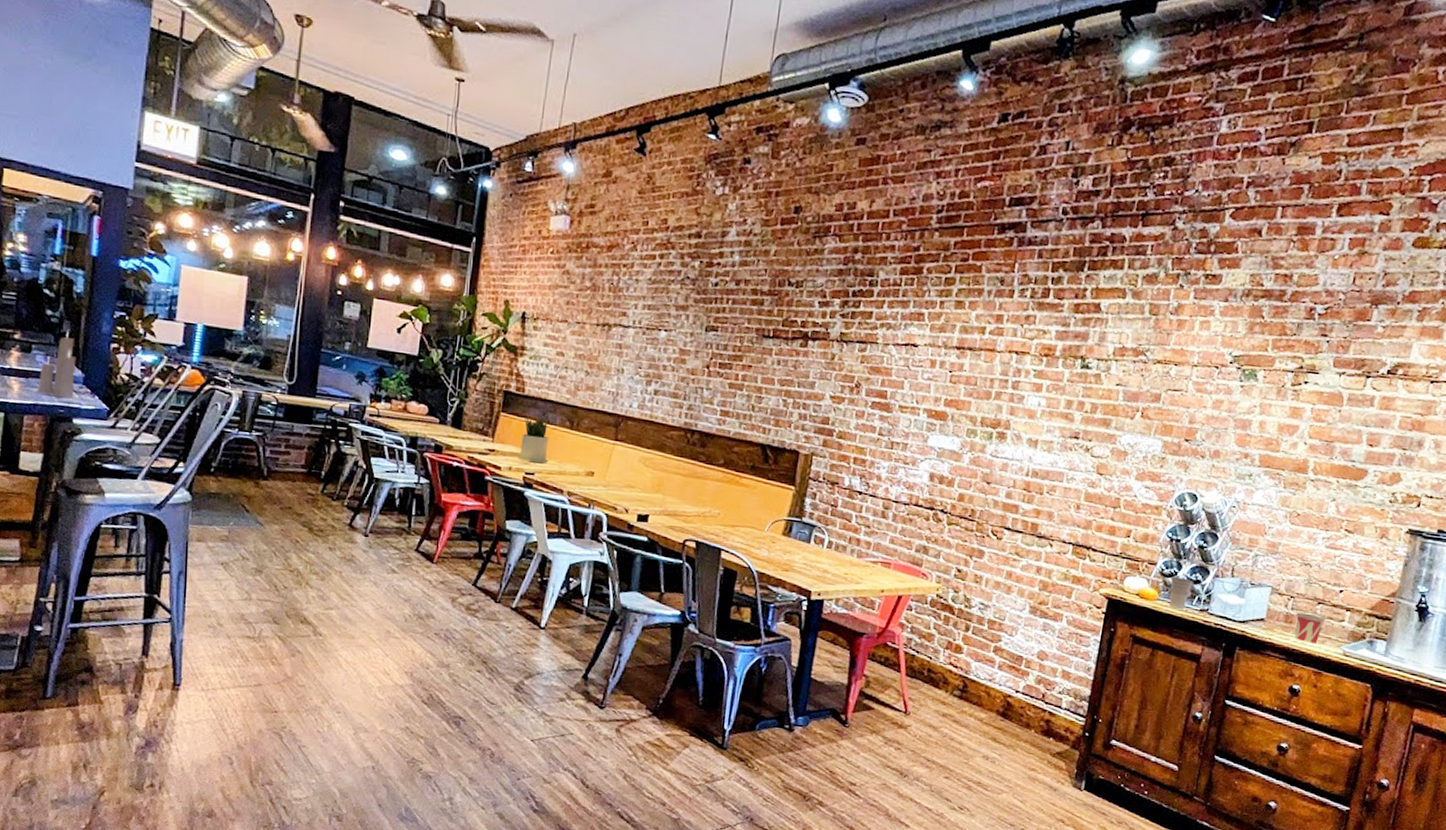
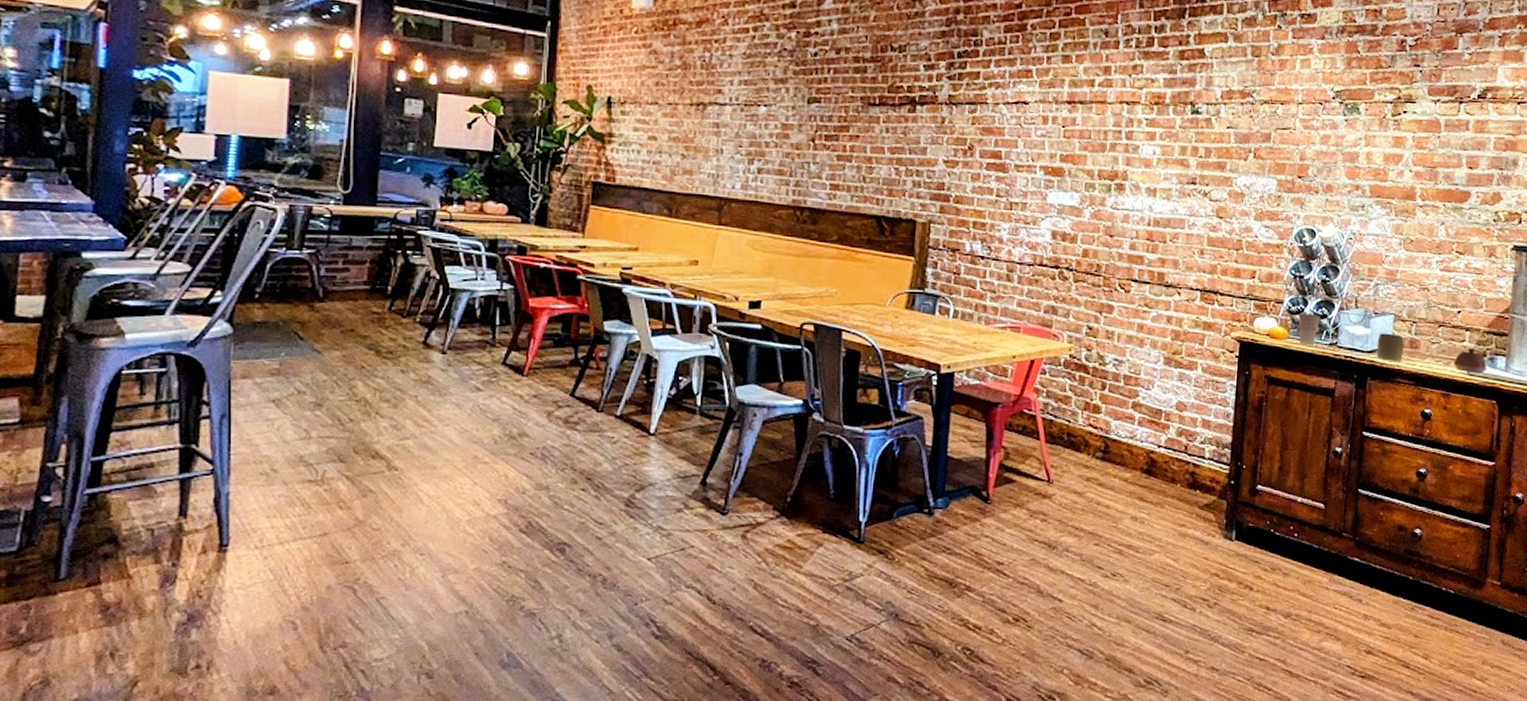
candle: present [35,331,77,399] -> none [32,153,84,230]
planter: present [517,416,549,464] -> none [612,207,647,257]
mug: none [1248,604,1280,636] -> present [1376,333,1404,363]
cup: present [1294,612,1326,644] -> none [1419,337,1448,366]
sugar bowl: none [1329,627,1365,656] -> present [1453,347,1487,373]

